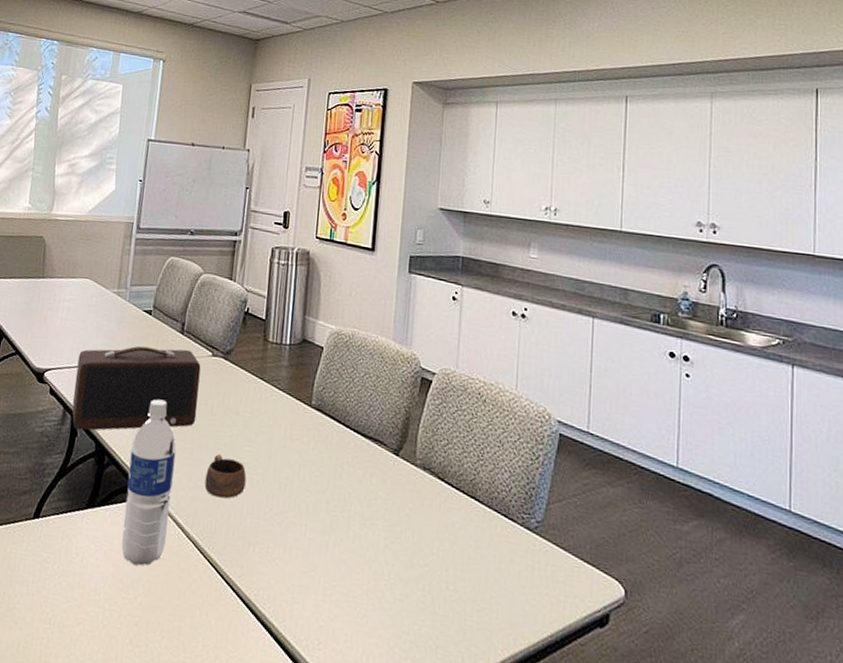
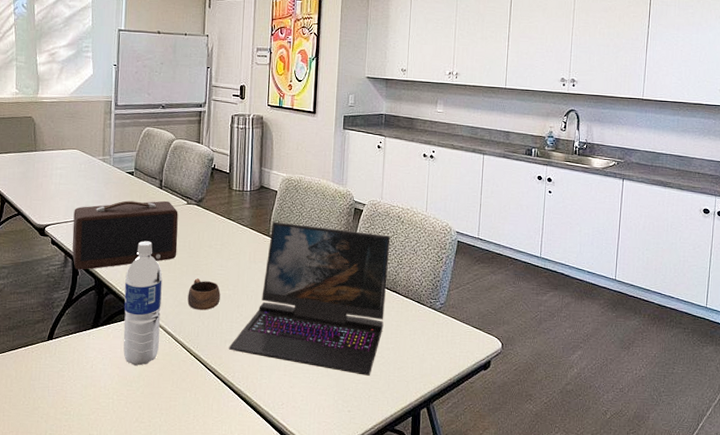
laptop: none [252,387,469,616] -> present [228,222,391,376]

